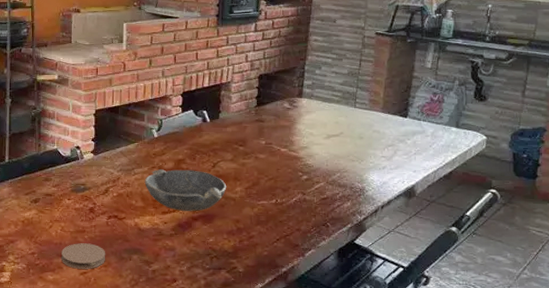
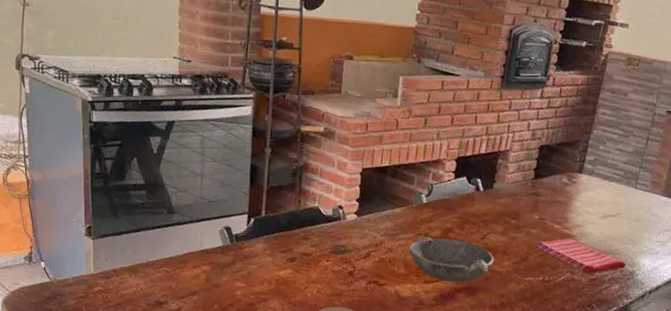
dish towel: none [263,160,355,194] -> present [534,238,626,275]

